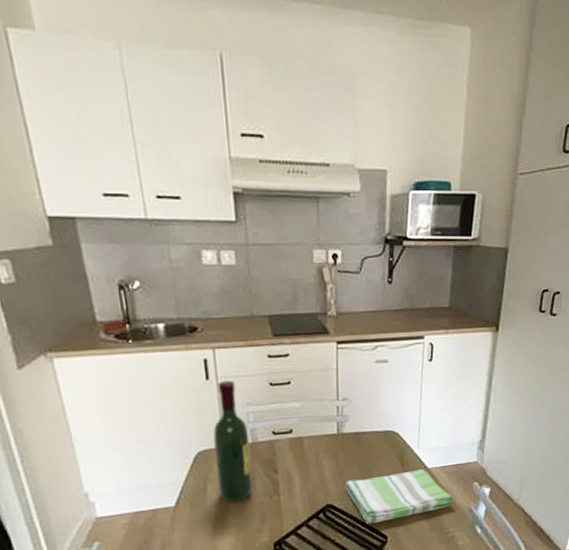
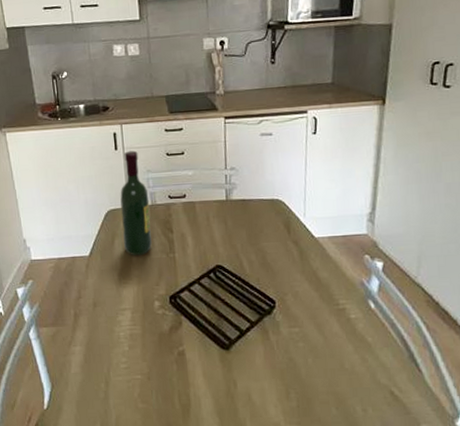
dish towel: present [344,469,453,524] -> none [233,238,343,287]

